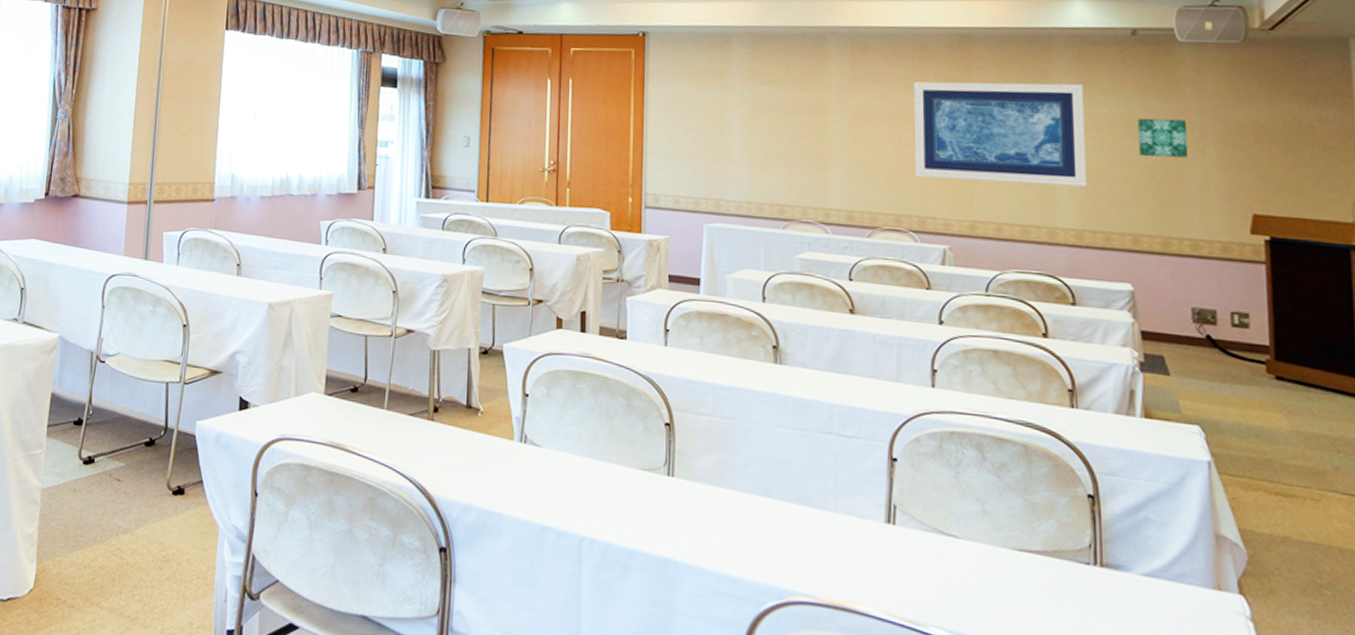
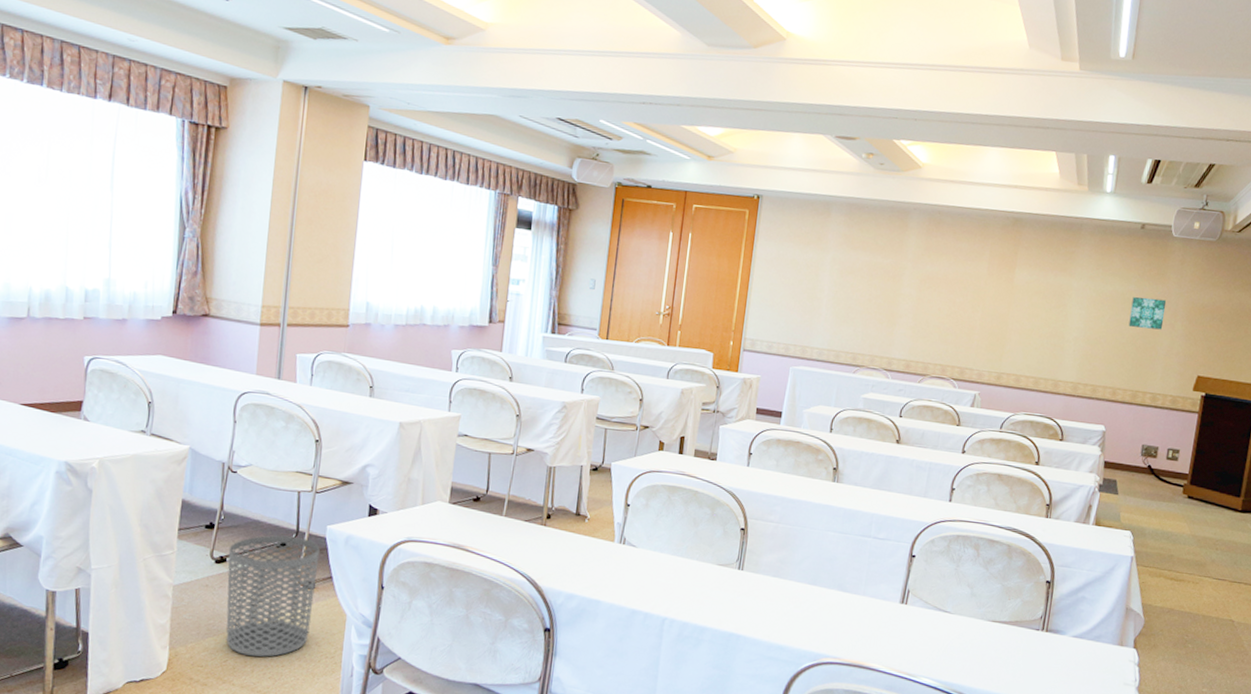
waste bin: none [93,432,189,576] -> present [226,535,320,657]
wall art: present [913,81,1088,187] -> none [962,255,1098,349]

